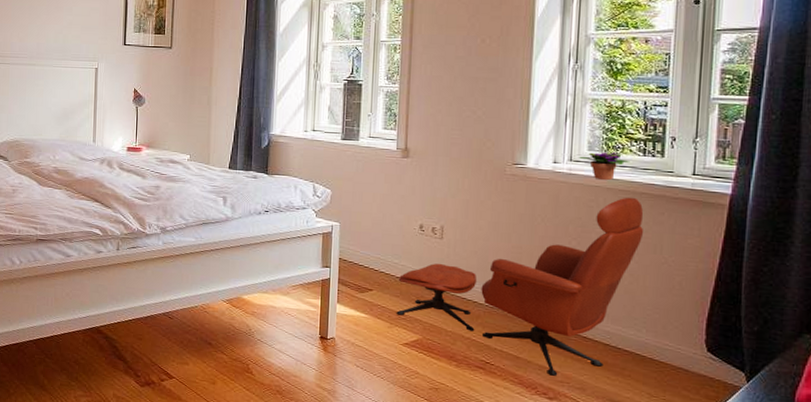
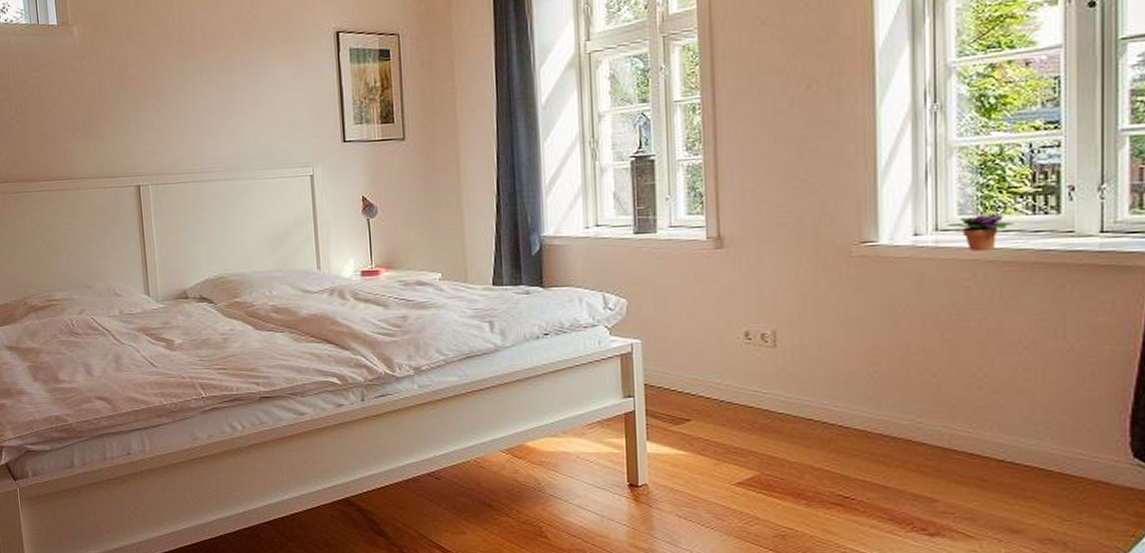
armchair: present [396,197,644,376] -> none [722,269,1038,506]

